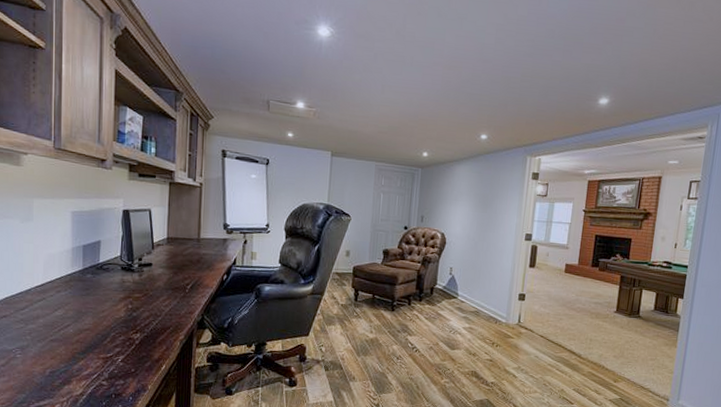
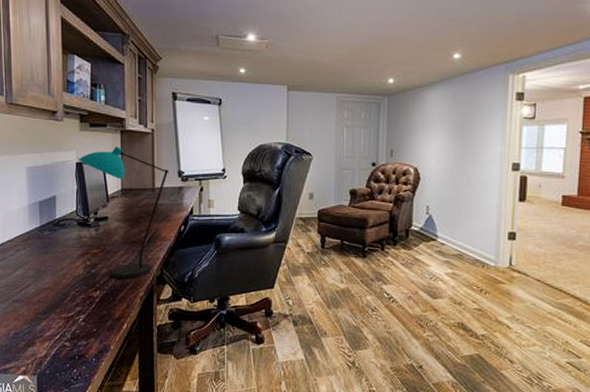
desk lamp: none [125,197,215,323] -> present [78,146,169,279]

